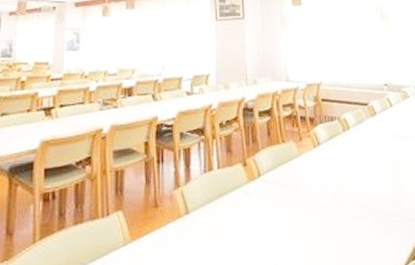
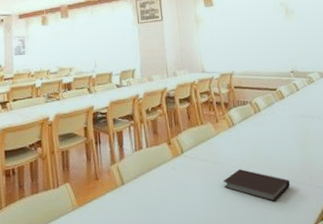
notebook: none [304,197,380,237] -> present [222,169,291,202]

